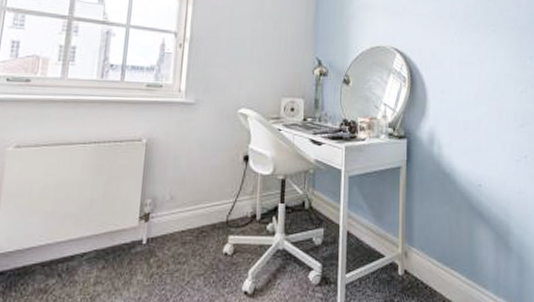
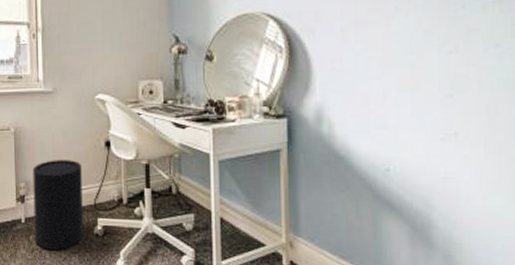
waste bin: none [155,174,217,273] -> present [33,160,84,250]

